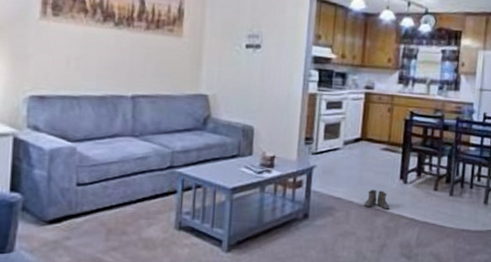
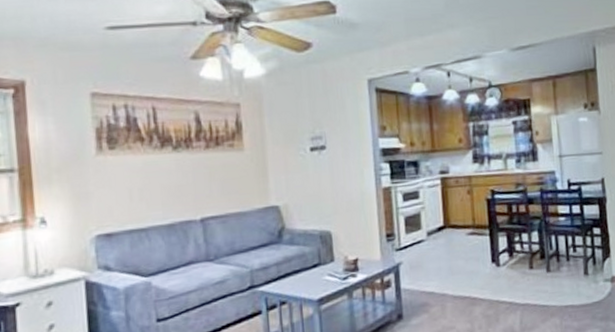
boots: present [363,189,390,210] -> none [458,277,486,298]

